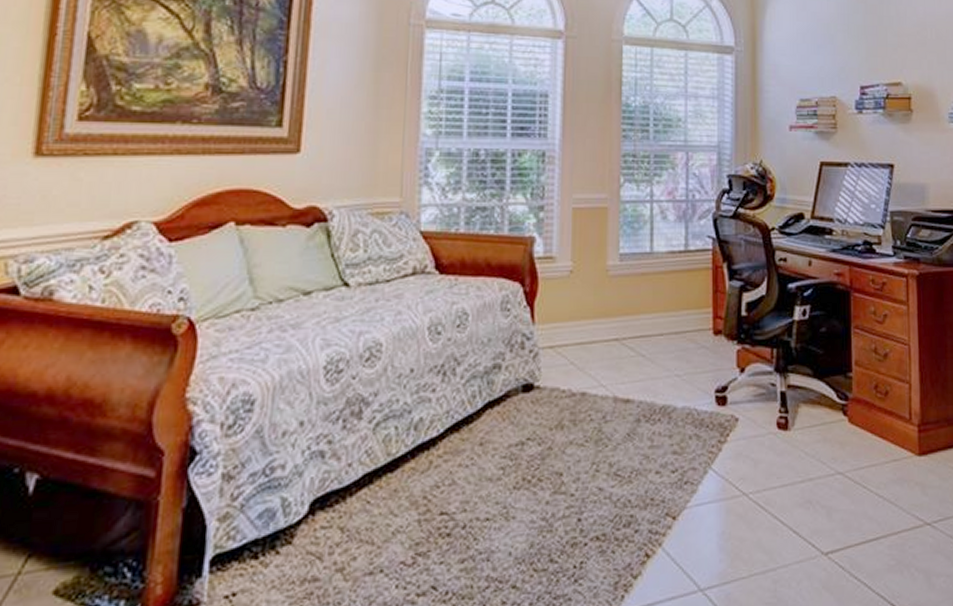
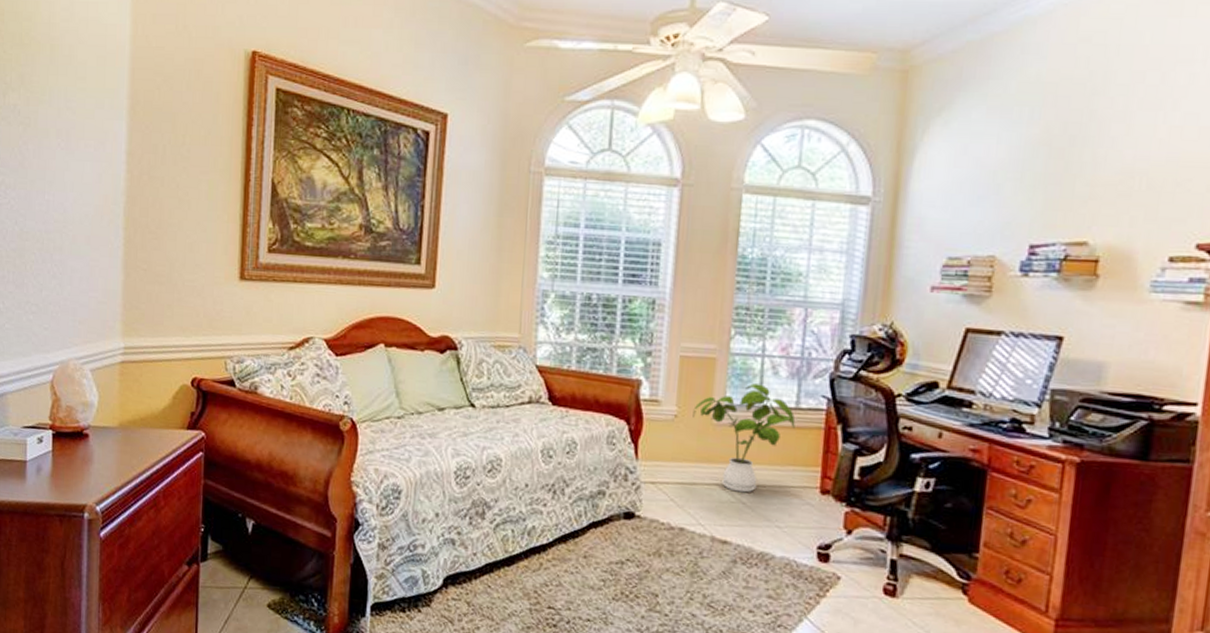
house plant: none [588,230,686,345] -> present [693,383,796,493]

